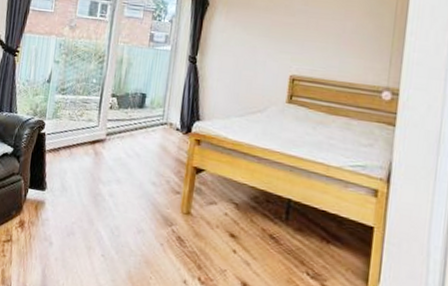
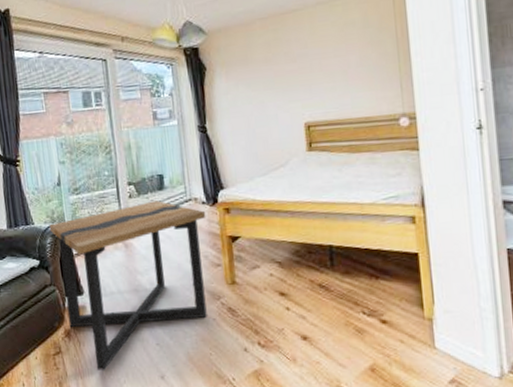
side table: none [25,116,178,268] -> present [49,200,207,370]

